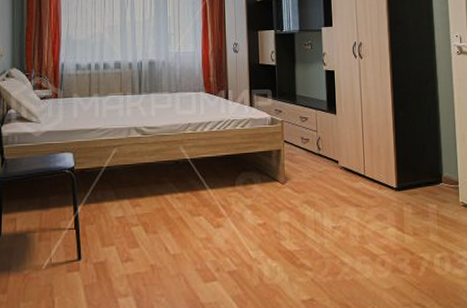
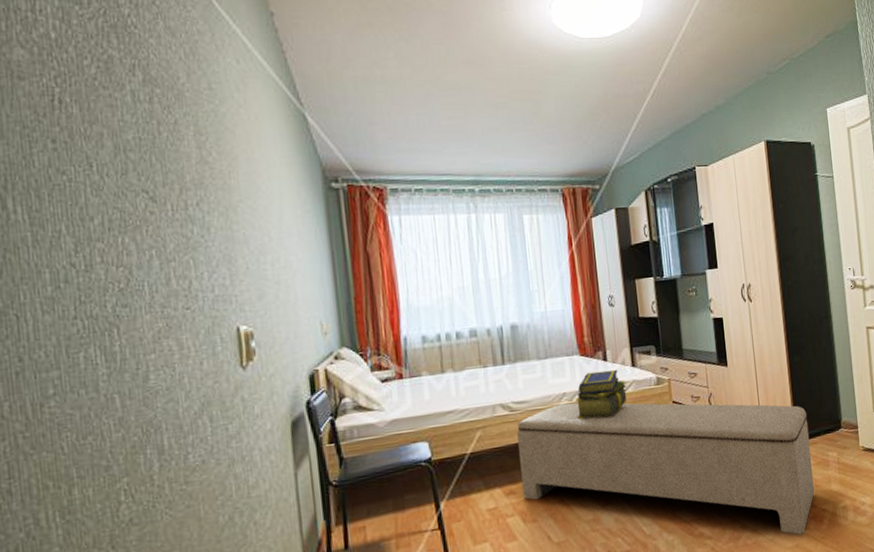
bench: none [147,132,413,279] -> present [517,402,815,536]
stack of books: none [198,107,245,150] -> present [575,369,627,420]

